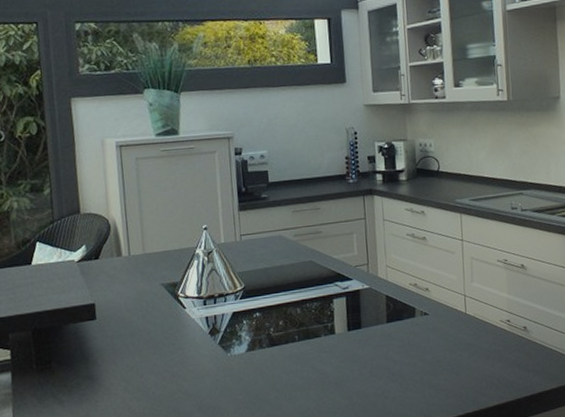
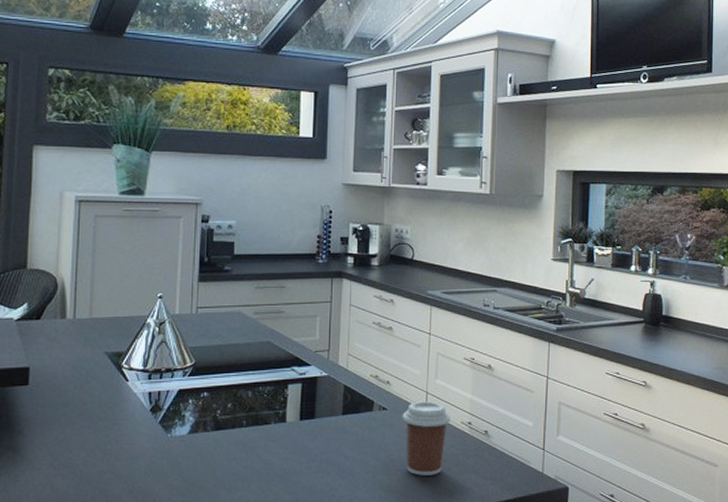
coffee cup: none [443,303,490,373] -> present [402,401,450,476]

